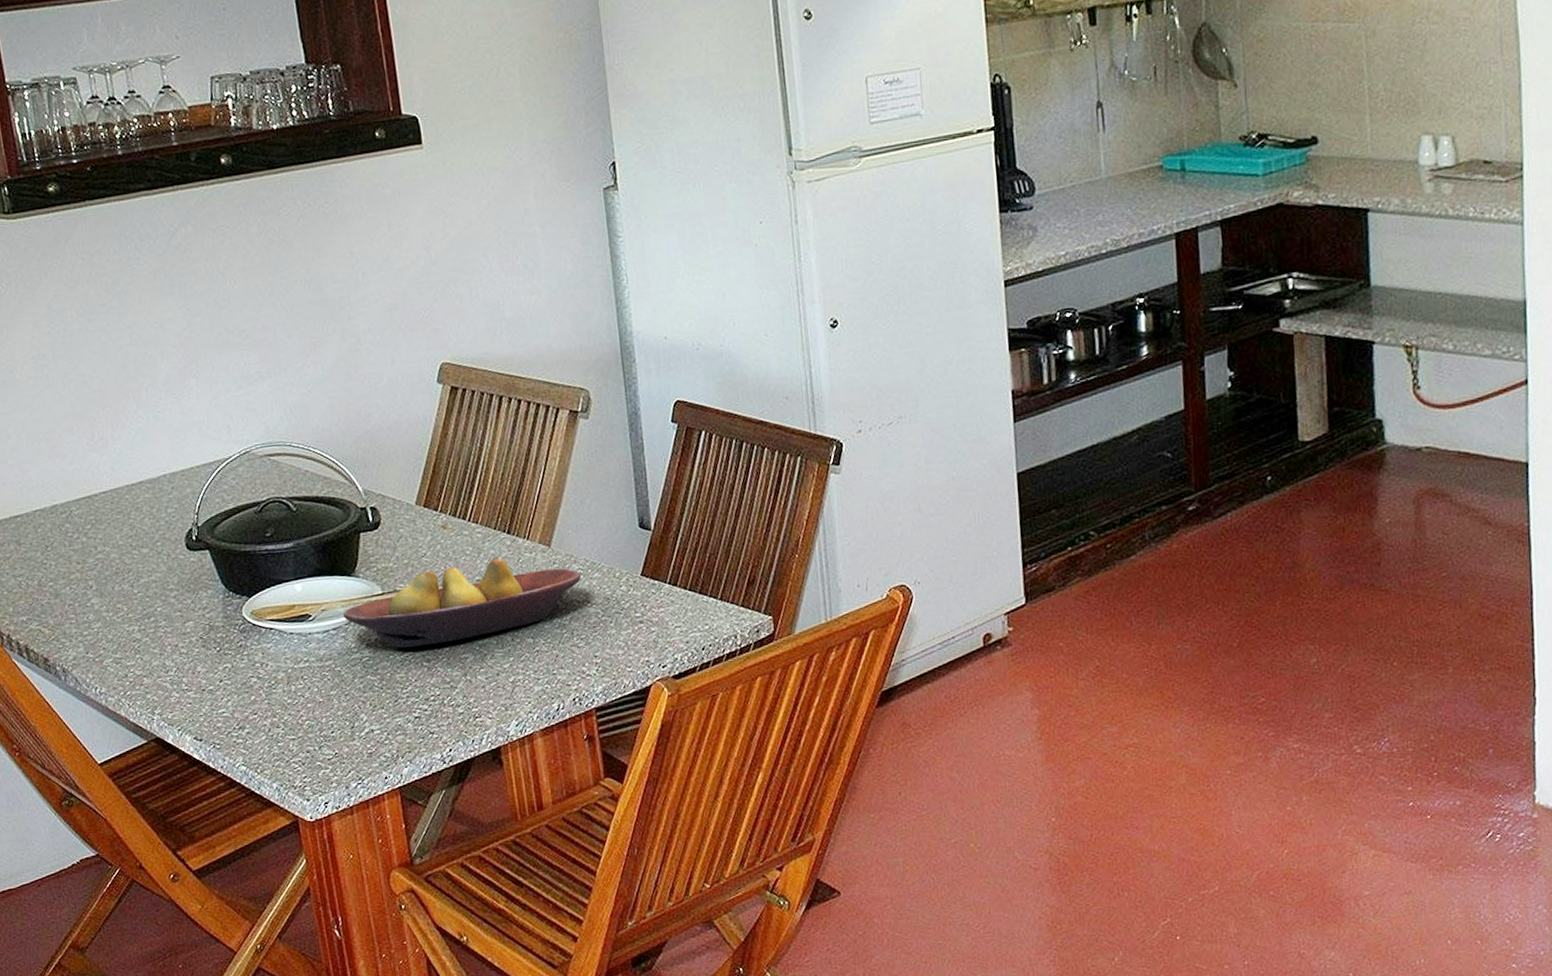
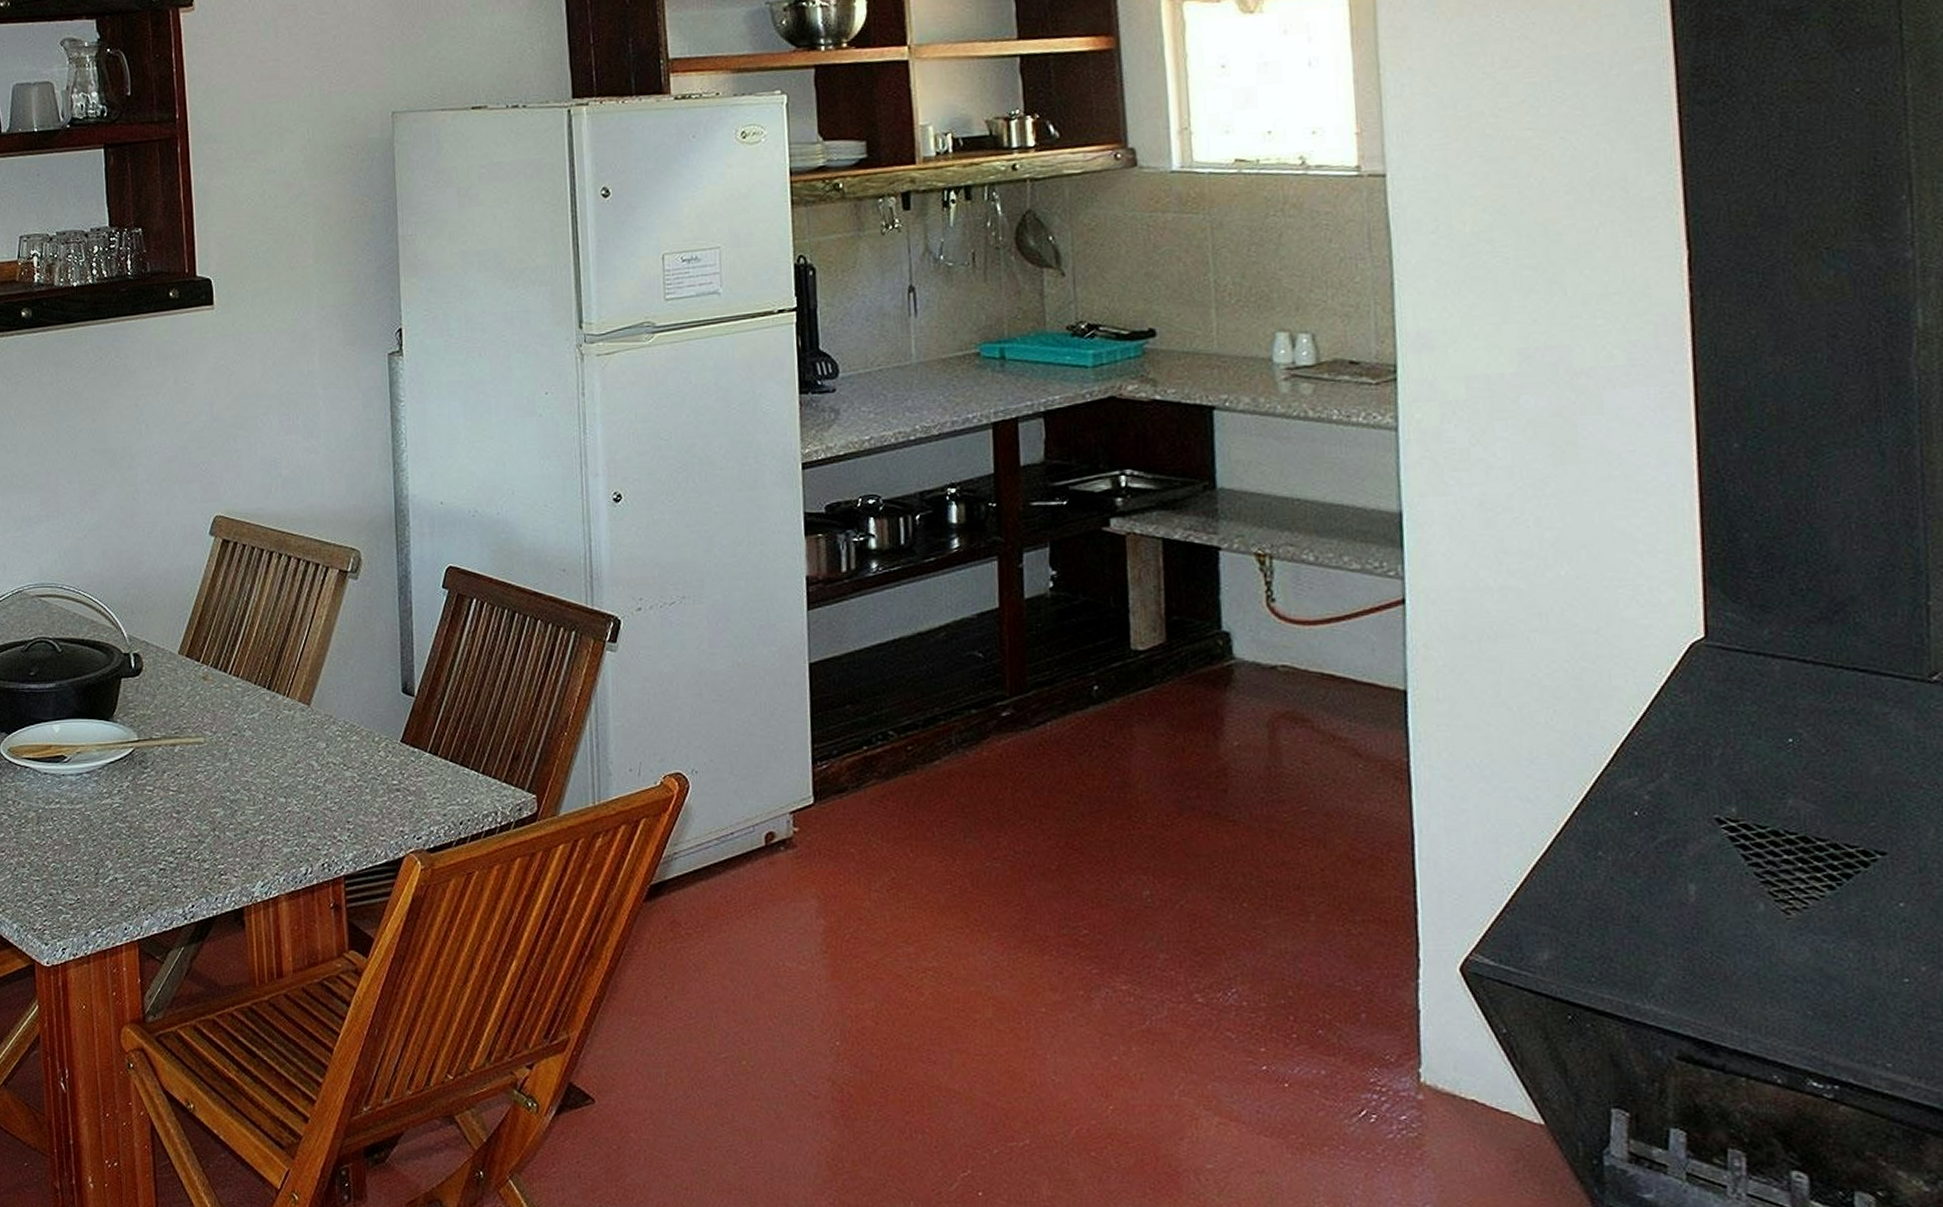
fruit bowl: present [343,556,582,648] -> none [98,712,340,798]

